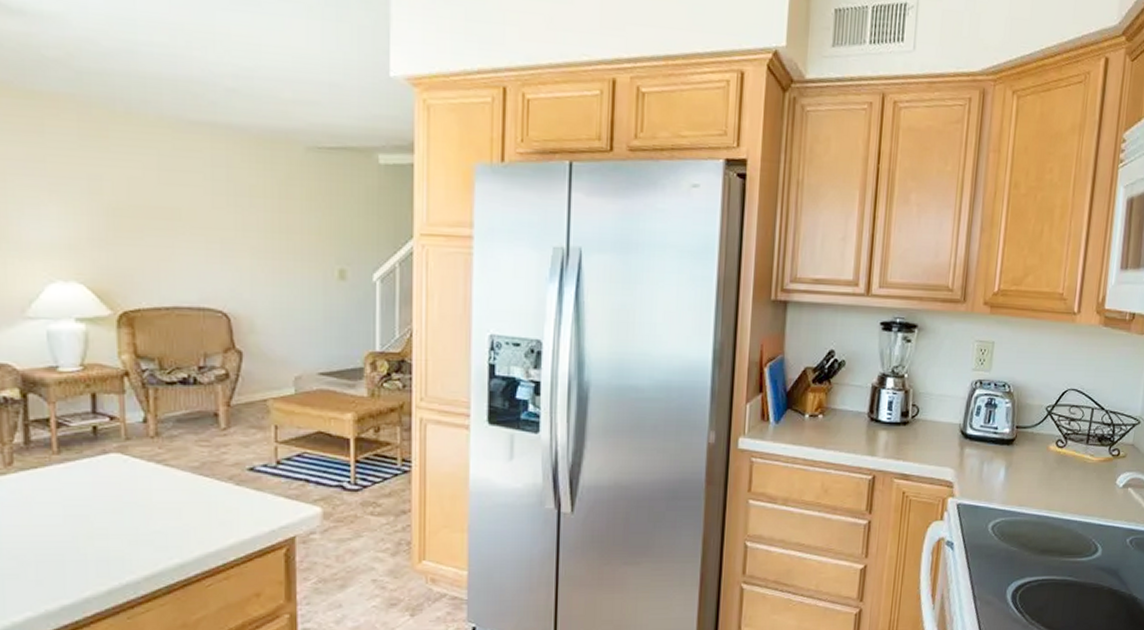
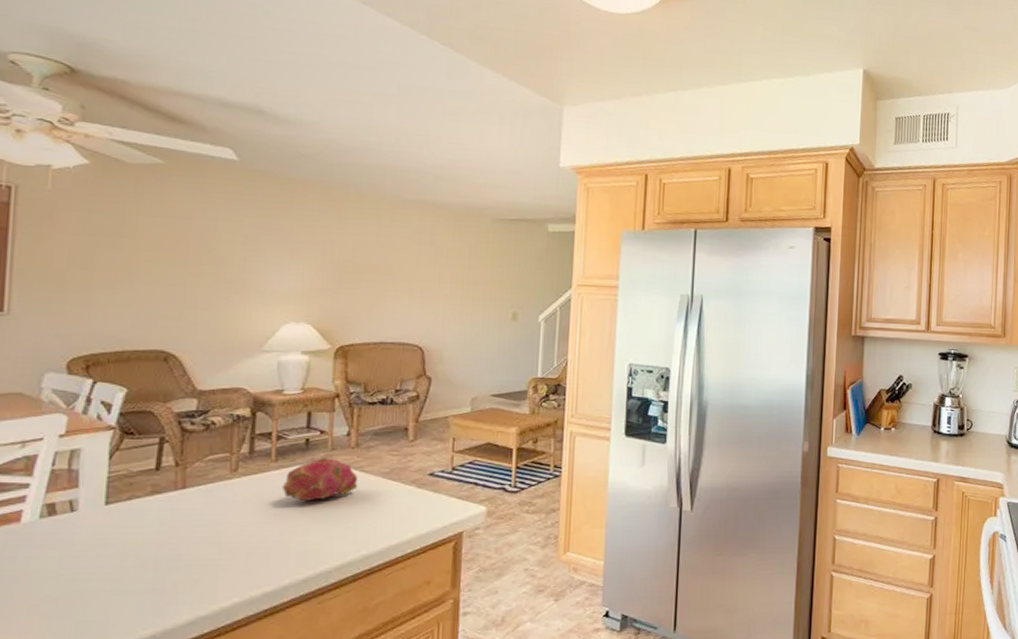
fruit: none [69,449,163,501] -> present [282,458,358,502]

